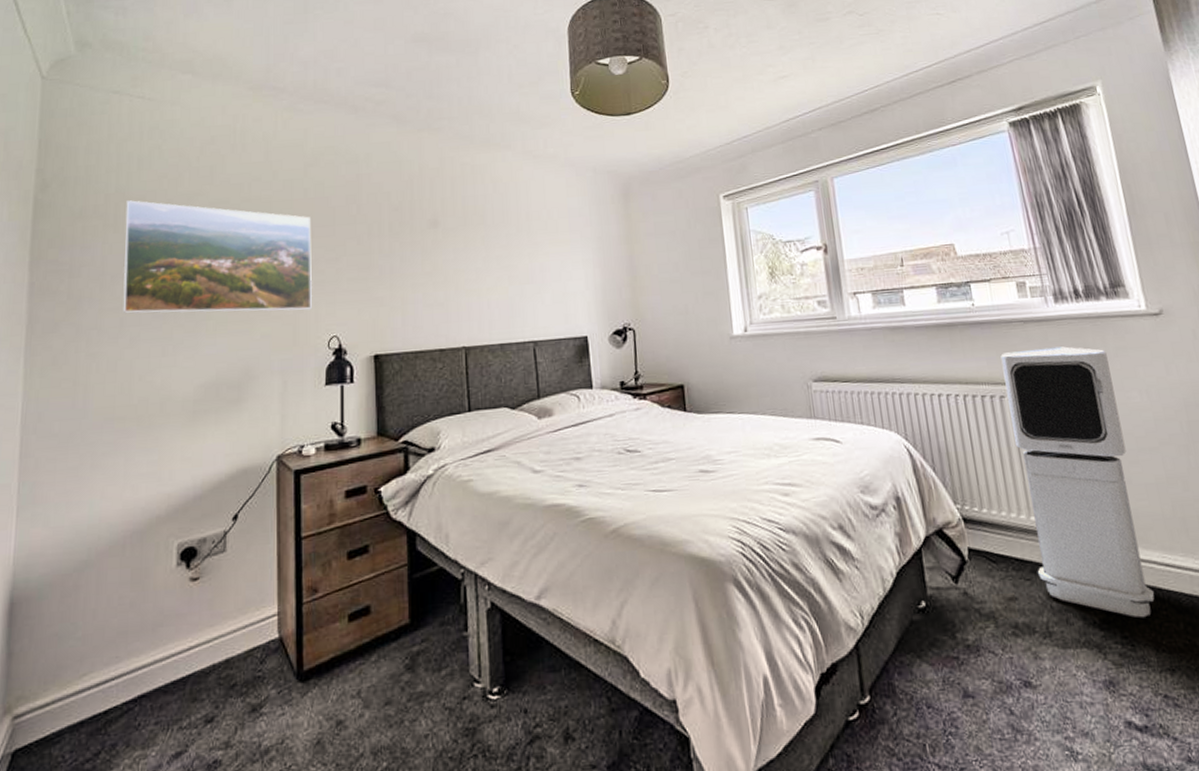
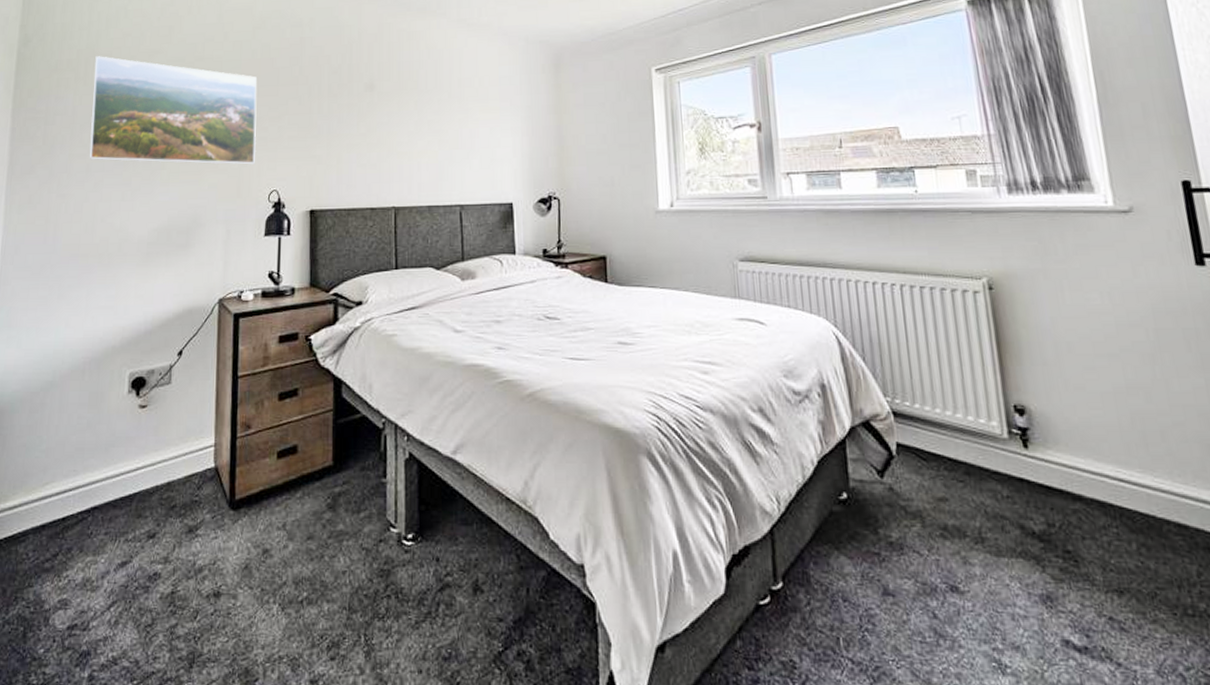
air purifier: present [1000,346,1155,618] -> none [944,240,1105,534]

